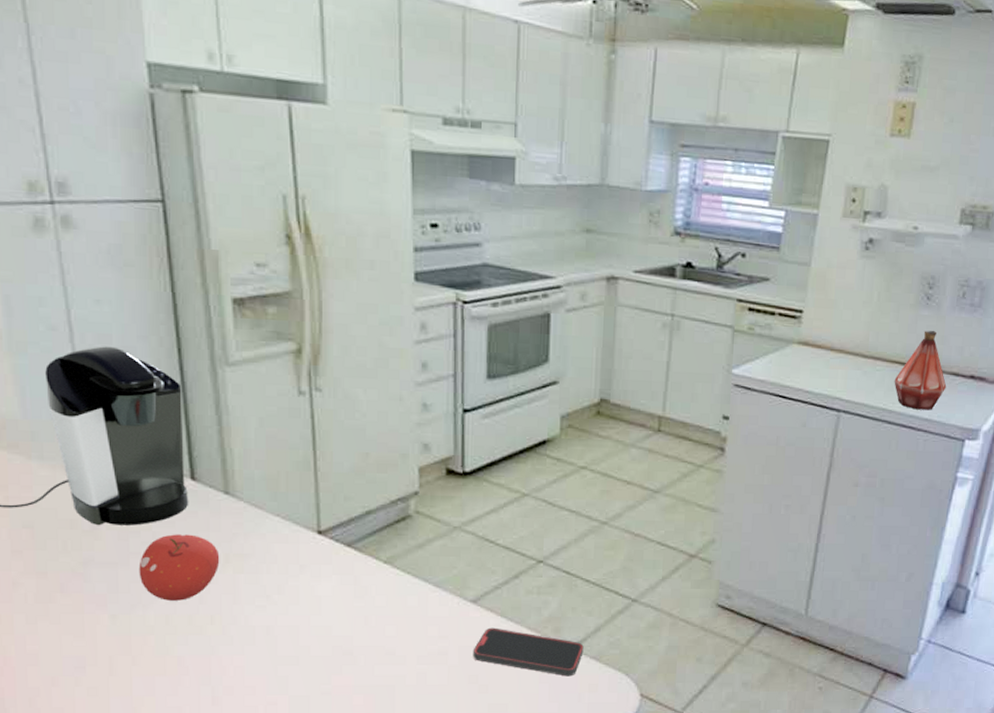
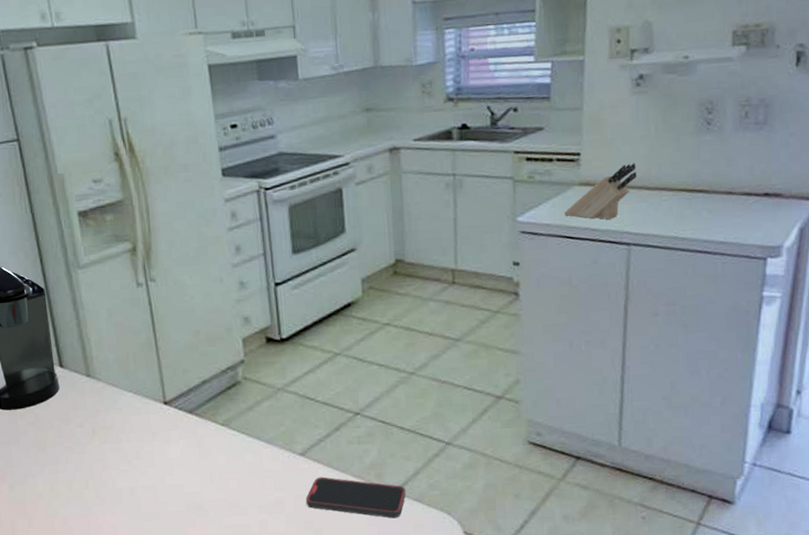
fruit: present [138,534,220,601] -> none [26,413,89,471]
knife block: none [780,328,856,384] -> present [564,163,637,220]
bottle: present [894,330,947,410] -> none [683,153,740,234]

